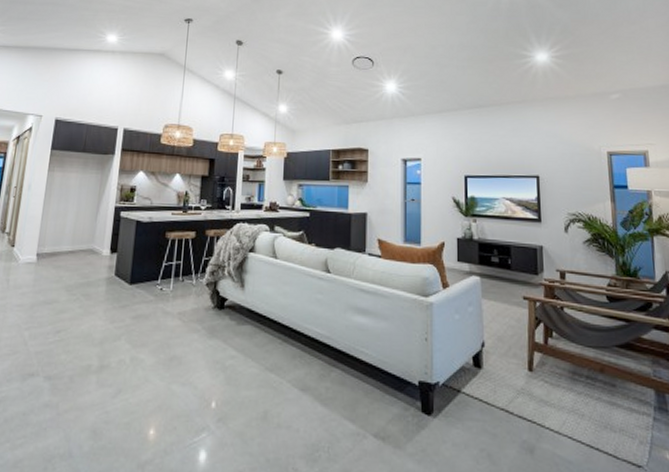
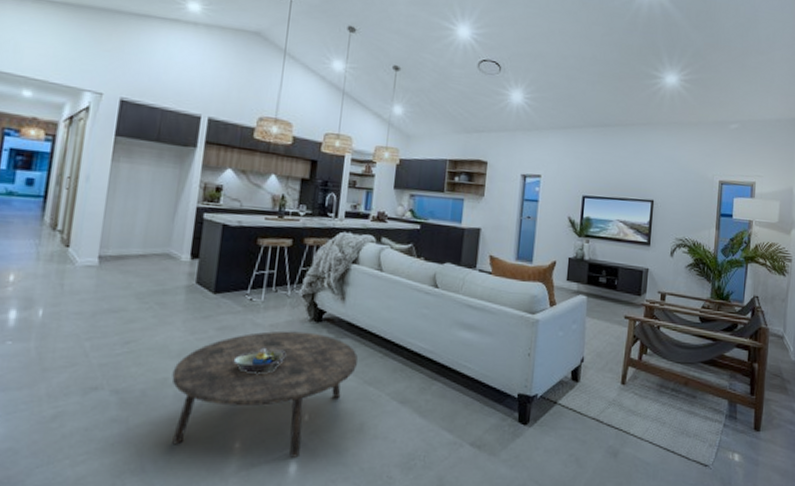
coffee table: none [95,318,259,446] -> present [172,330,359,458]
decorative bowl: none [147,336,192,361] -> present [233,348,285,374]

